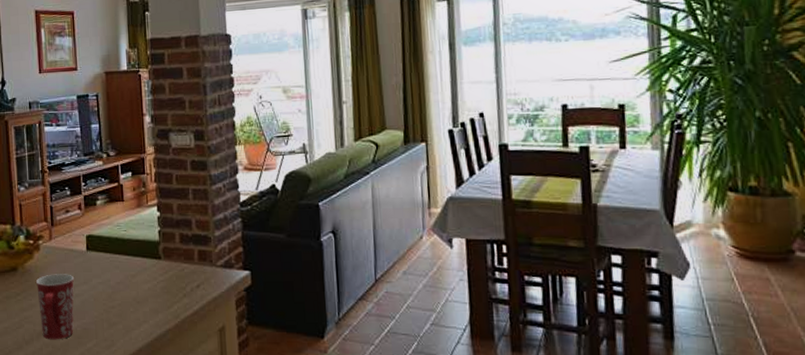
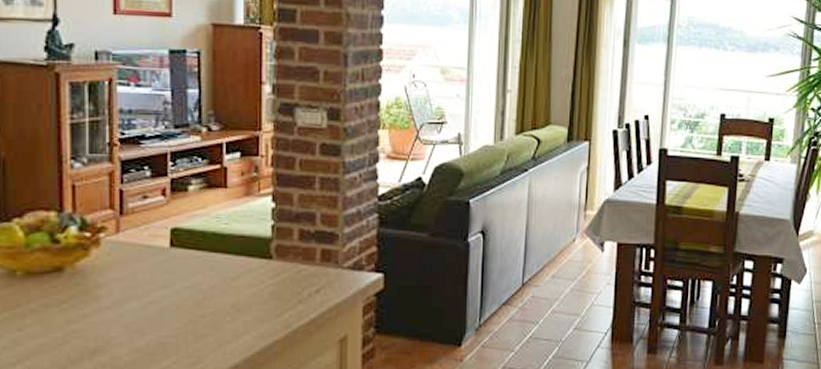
mug: present [35,274,74,340] -> none [91,276,149,358]

